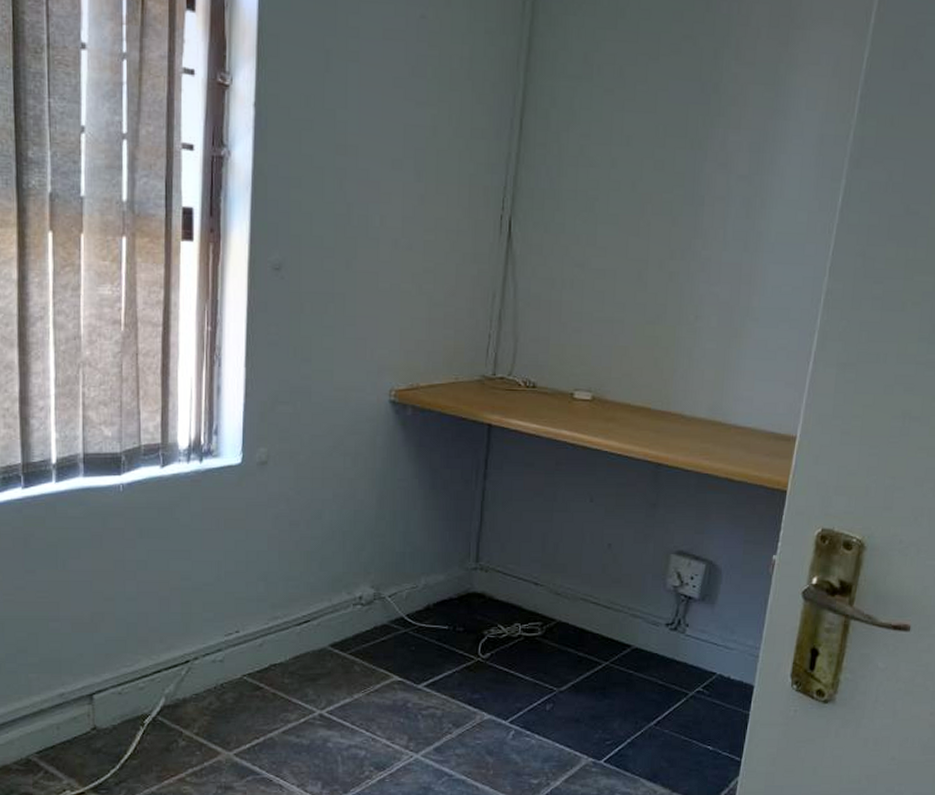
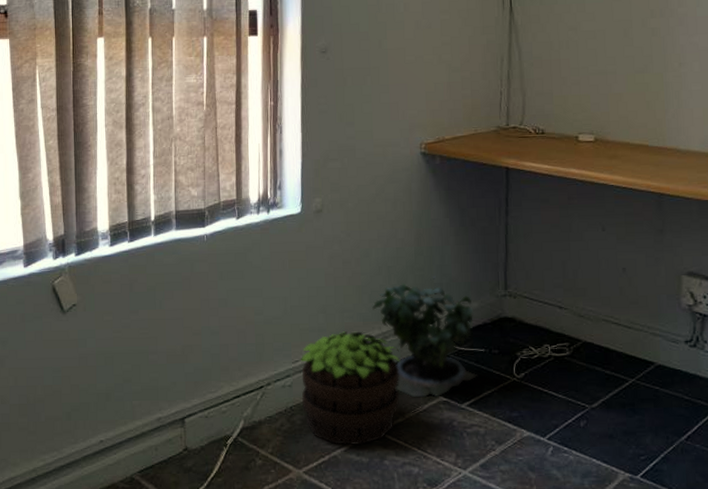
potted plant: none [235,602,352,726] -> present [301,331,401,445]
potted plant: none [322,544,439,677] -> present [372,276,478,397]

